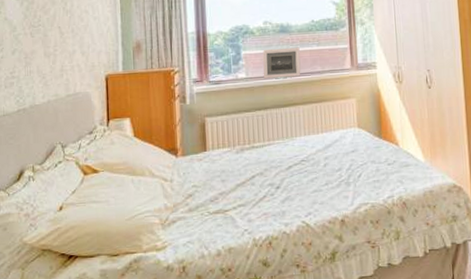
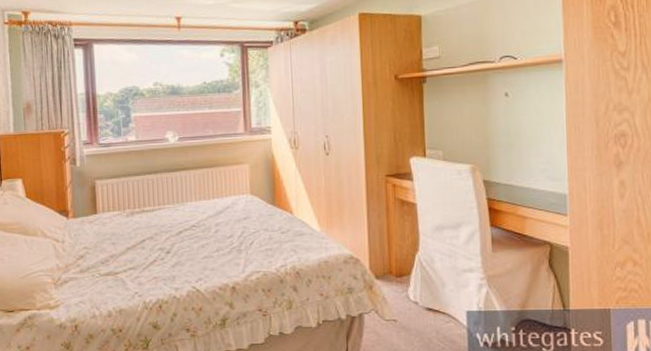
picture frame: present [263,47,301,79] -> none [153,110,192,142]

